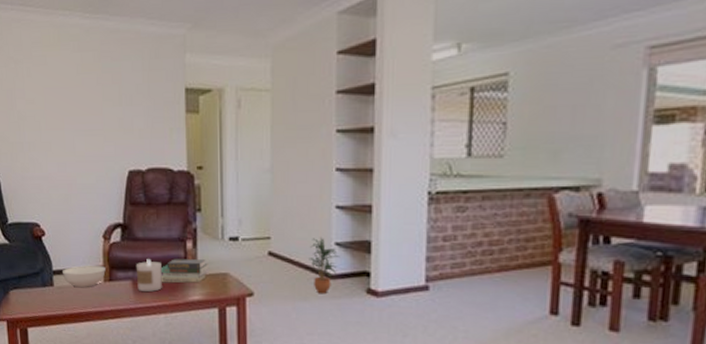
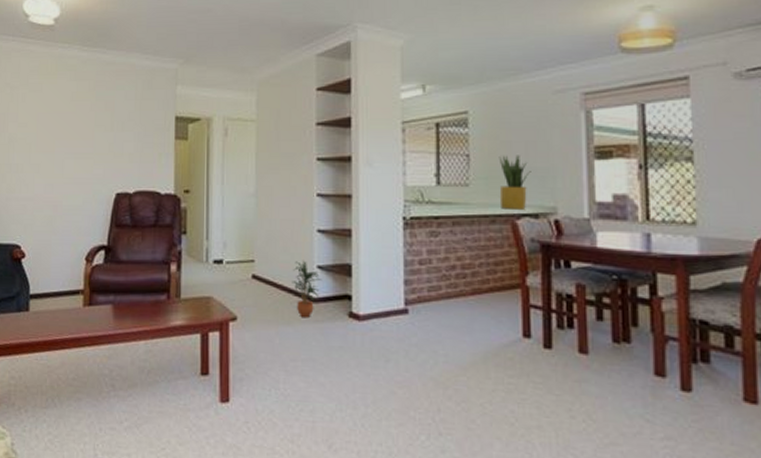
bowl: present [61,266,106,288] -> none [39,289,86,313]
candle: present [136,259,162,292] -> none [117,282,144,317]
books: present [160,259,209,284] -> none [142,282,192,308]
planter: none [536,121,576,182] -> present [498,155,531,209]

